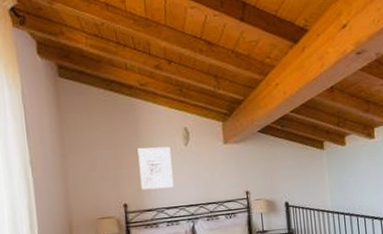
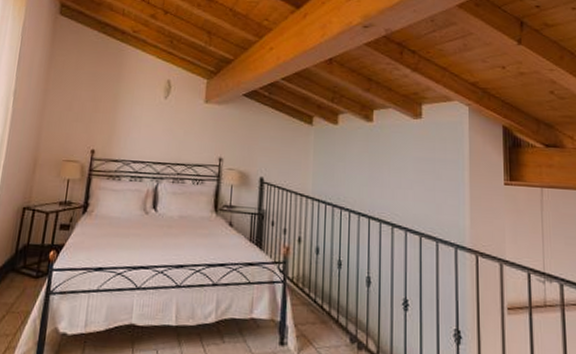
wall art: present [137,146,174,190] -> none [112,93,150,141]

